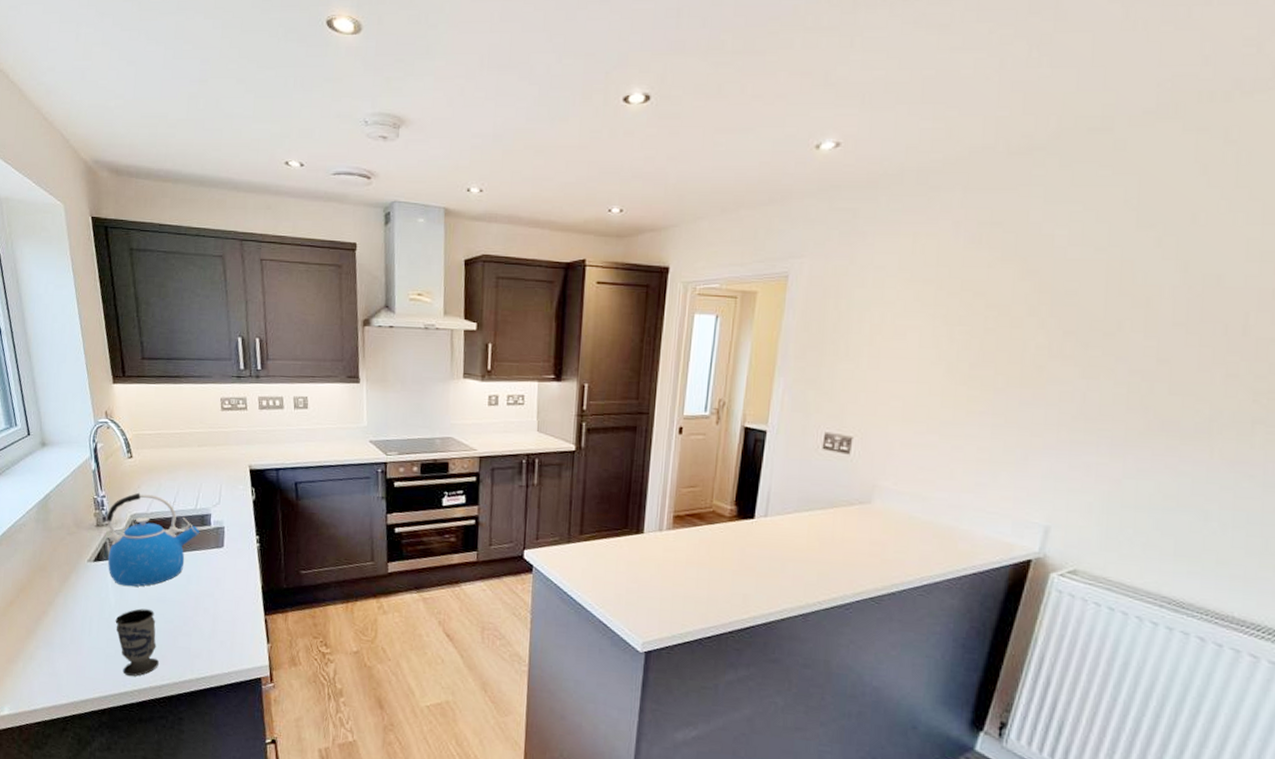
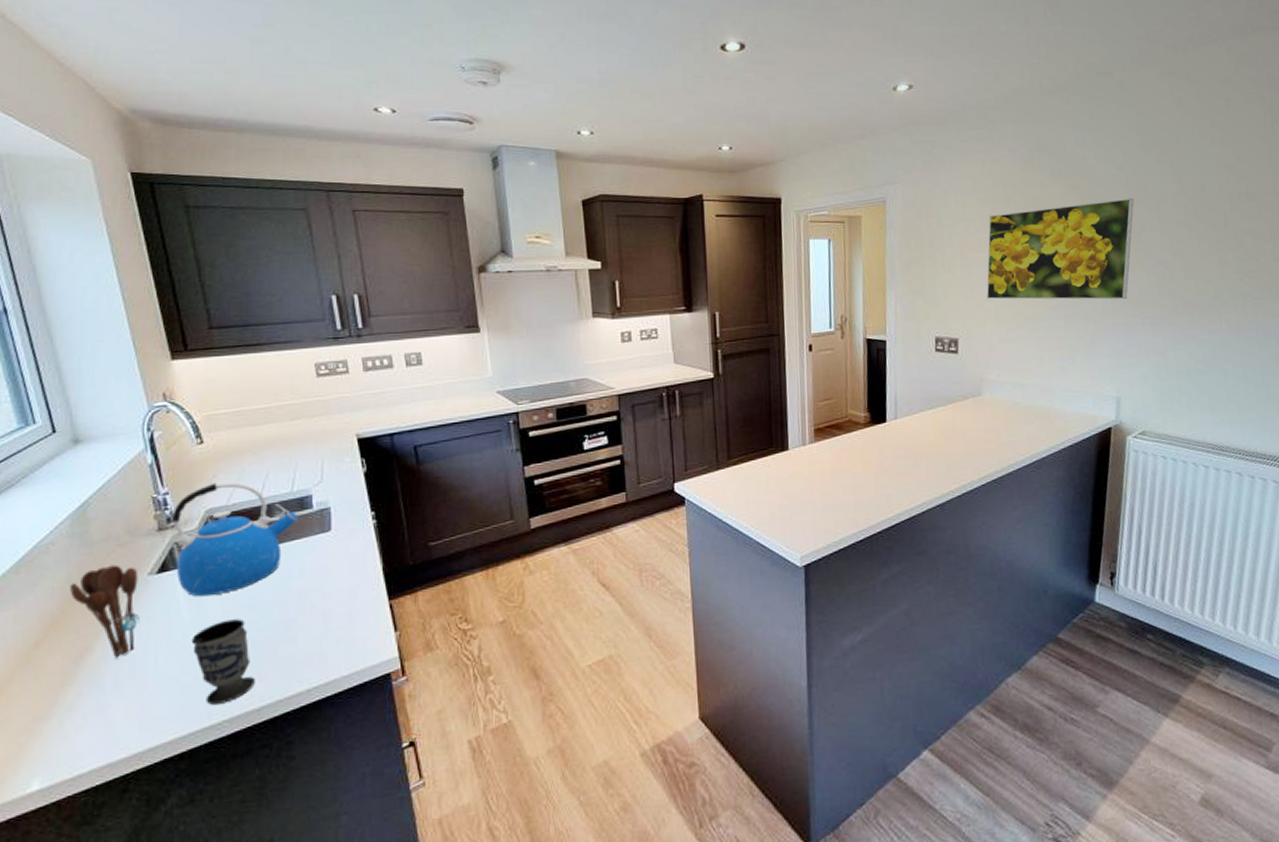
utensil holder: none [34,549,81,625] -> present [70,564,140,659]
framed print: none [895,288,1114,411] -> present [986,198,1134,300]

